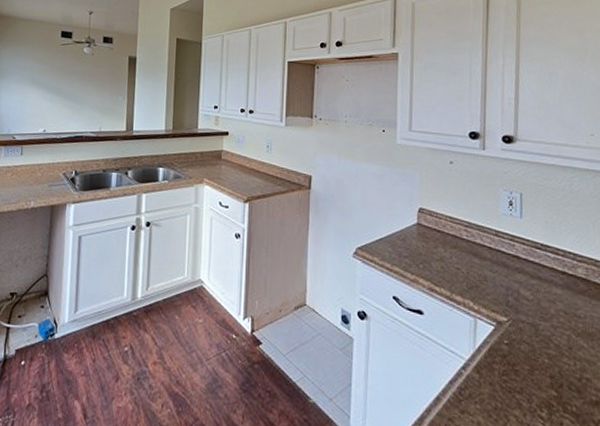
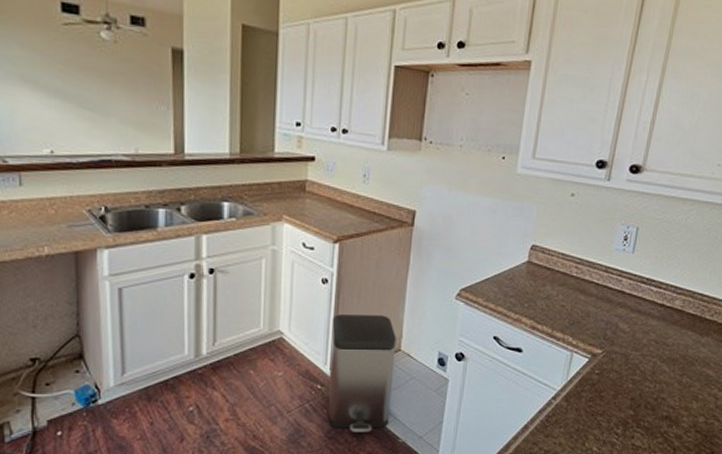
pedal bin: none [242,267,301,389] -> present [327,315,397,432]

